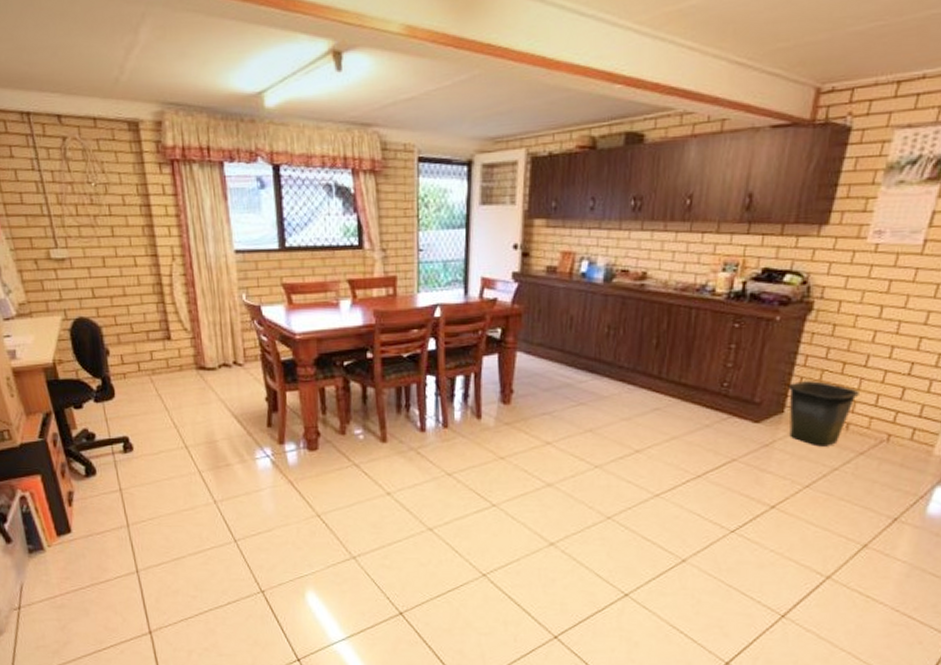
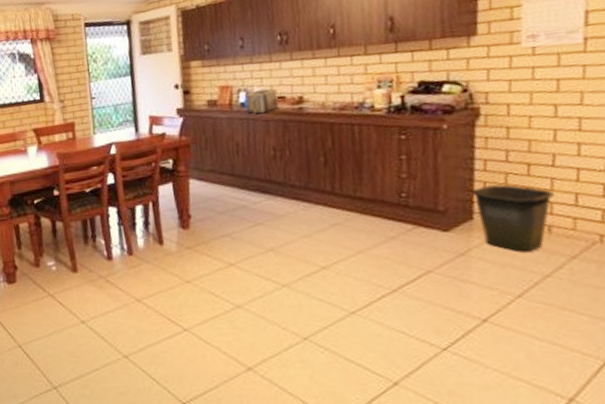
toaster: none [588,260,621,287] -> present [245,88,279,115]

